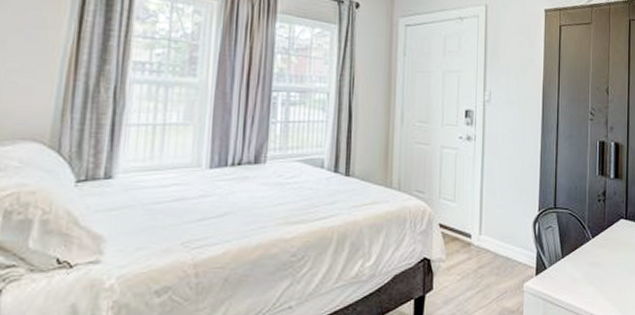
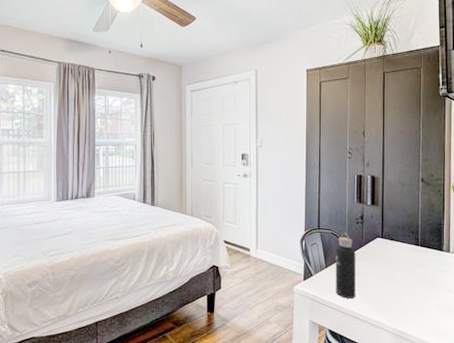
water bottle: none [573,212,597,297] -> present [335,232,356,298]

